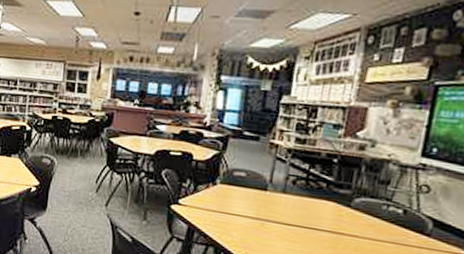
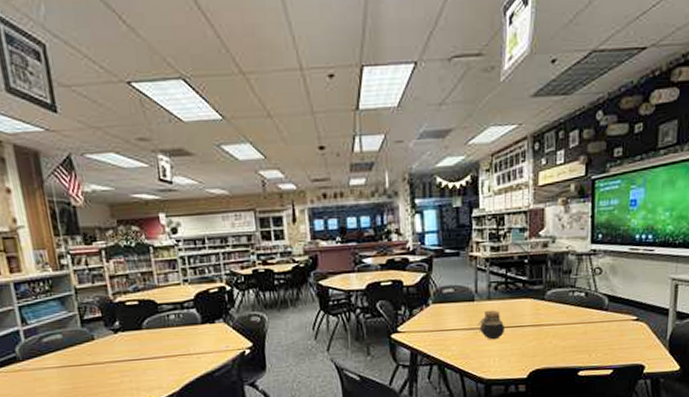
jar: none [266,203,298,237] -> present [478,310,505,340]

